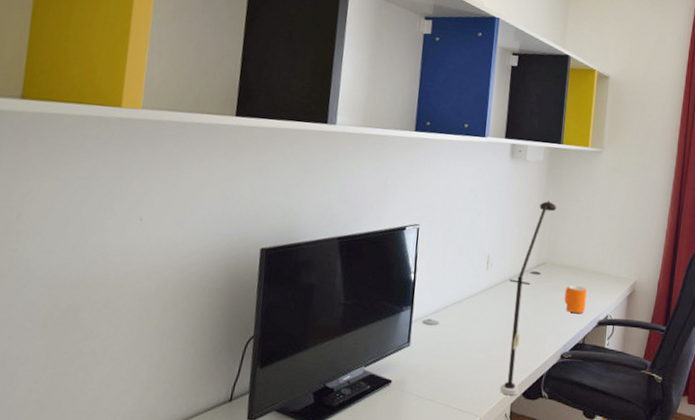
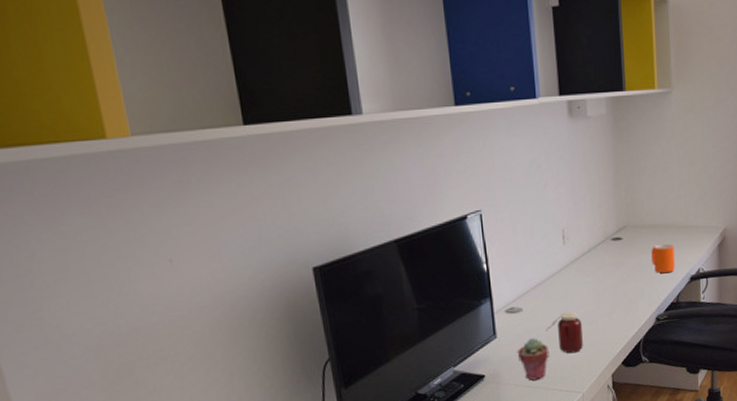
potted succulent: none [426,353,456,395] -> present [517,338,549,381]
jar: none [457,333,491,375] -> present [546,311,583,354]
desk lamp: present [500,200,556,396] -> none [590,158,629,367]

